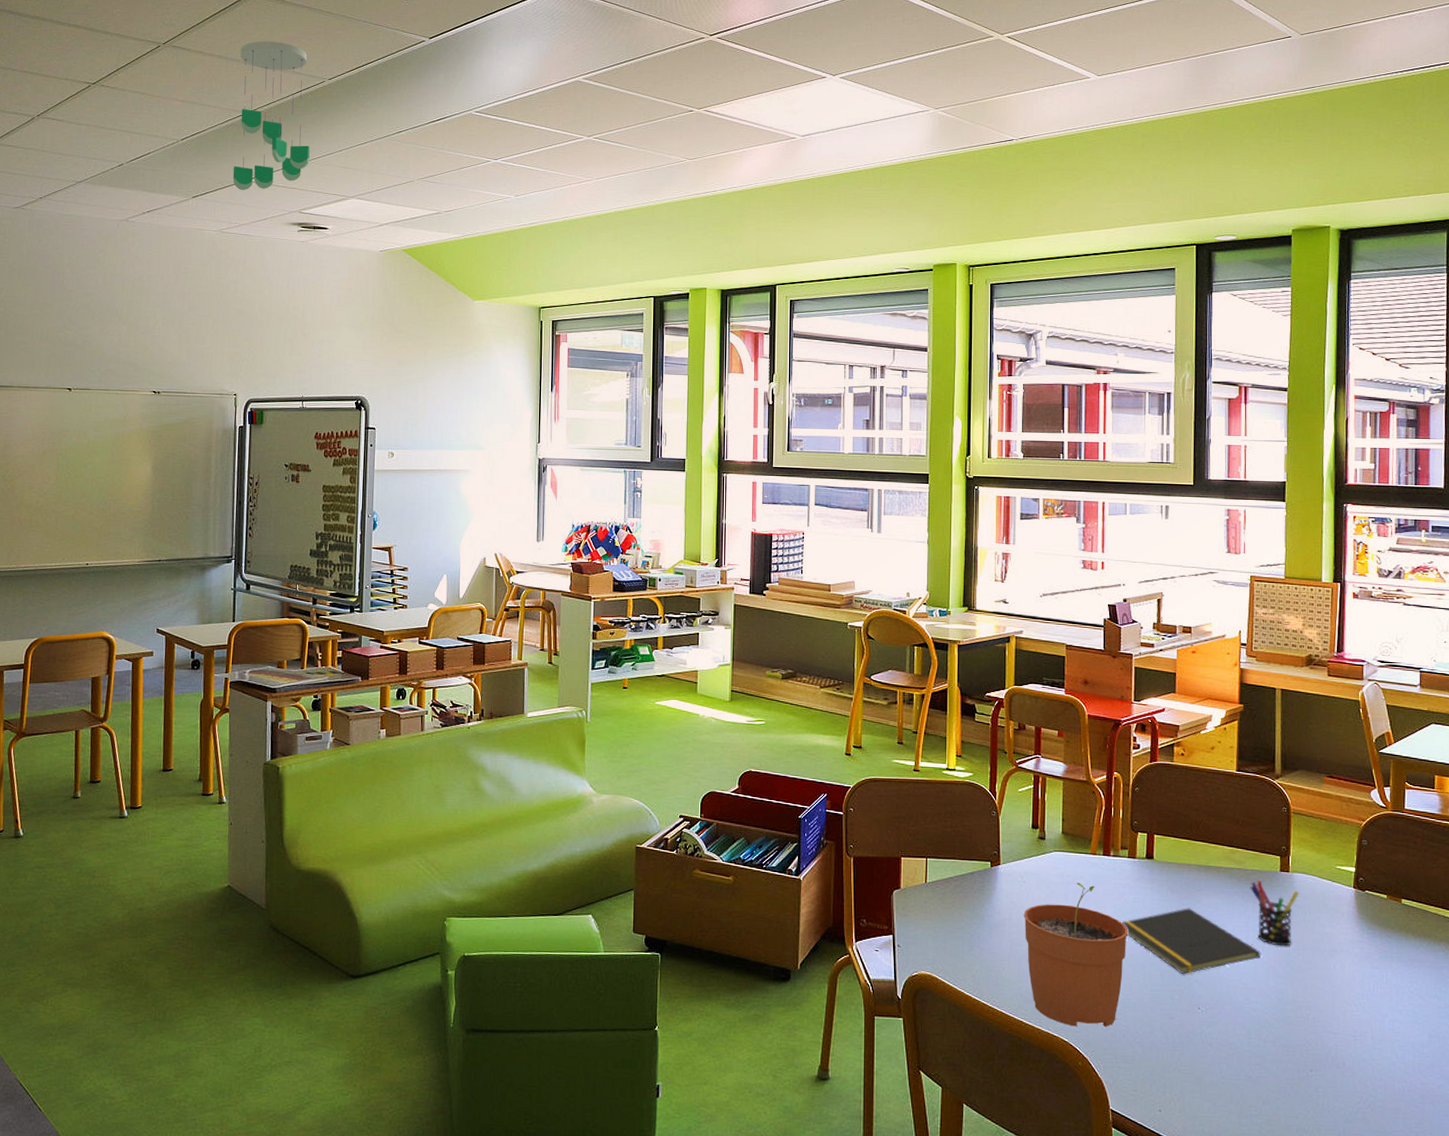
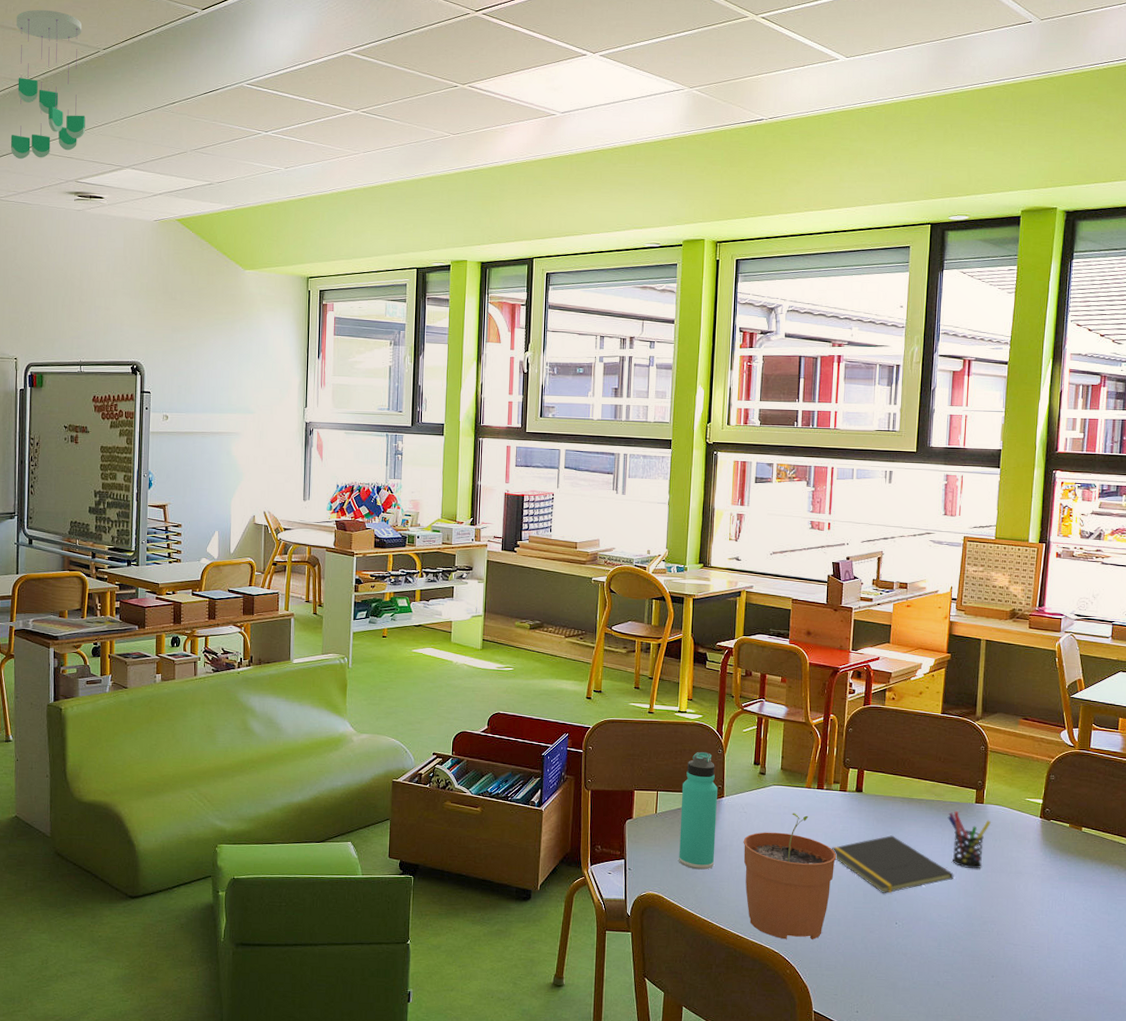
thermos bottle: none [953,813,993,947] -> present [679,751,718,870]

